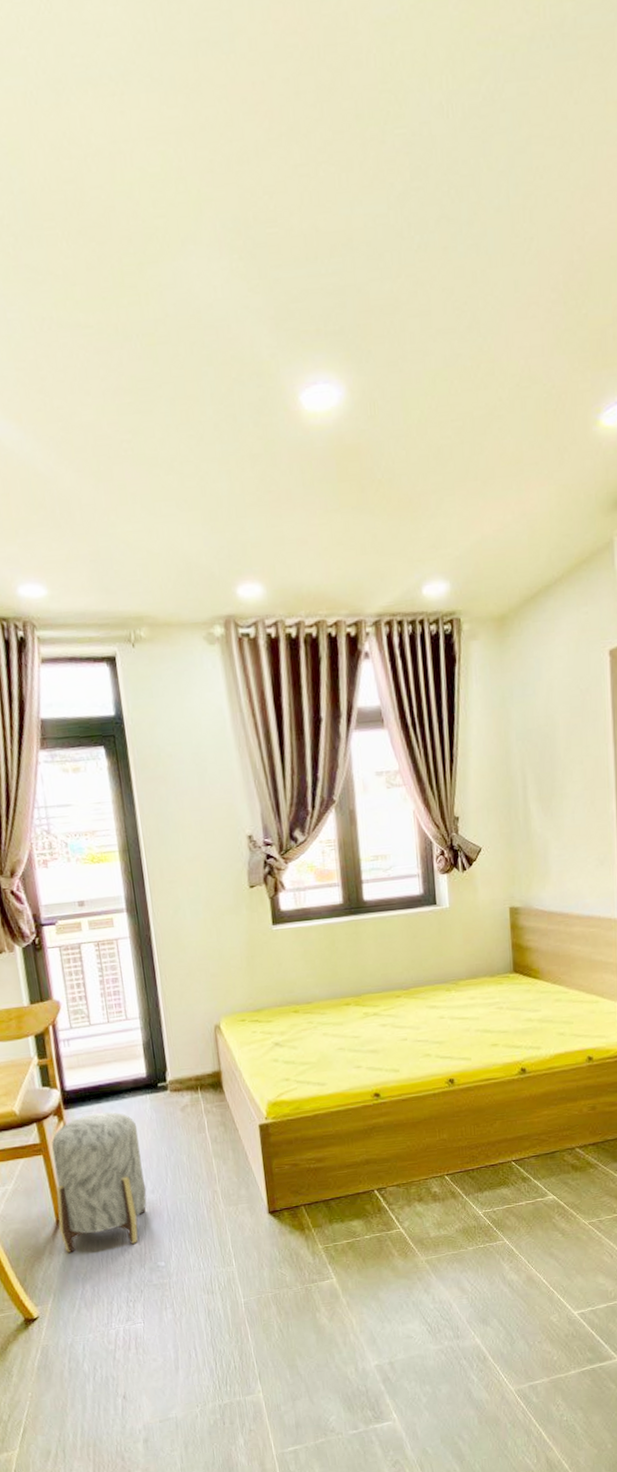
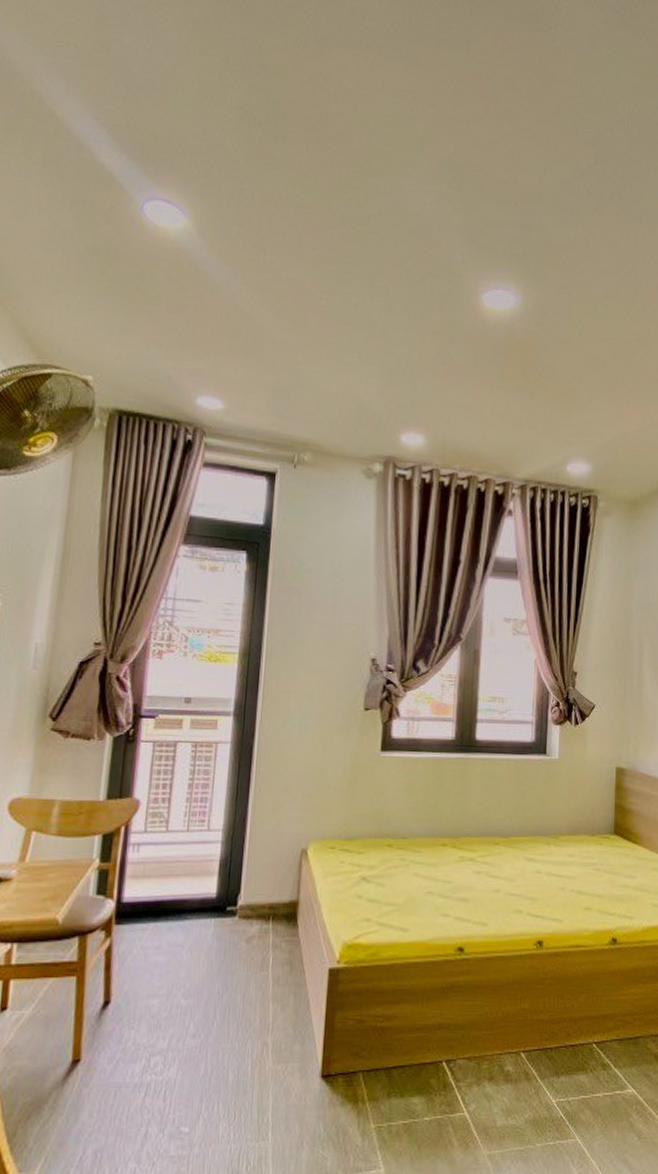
stool: present [51,1112,147,1253] -> none [72,934,192,1104]

